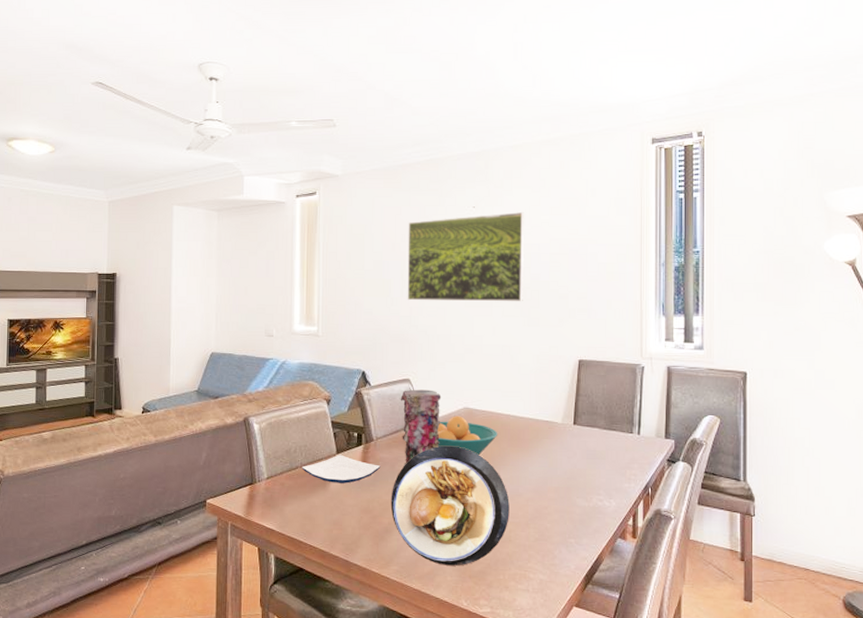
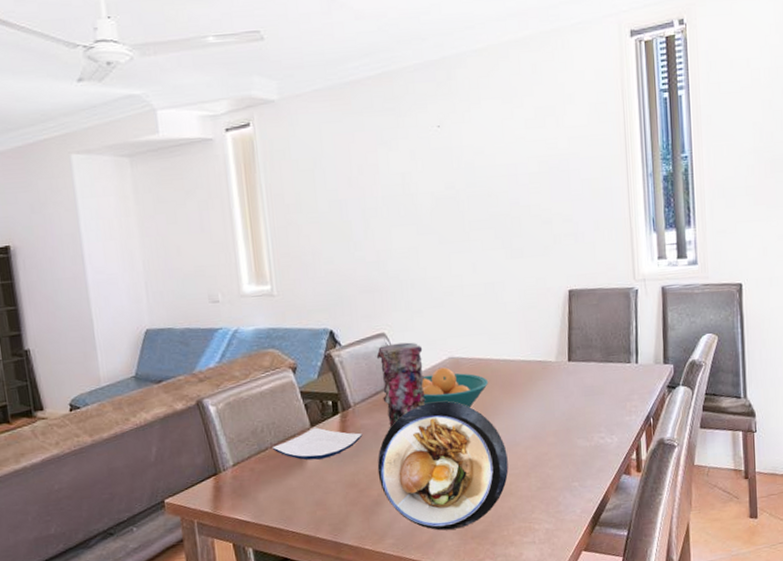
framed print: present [407,212,524,302] -> none [364,128,503,244]

